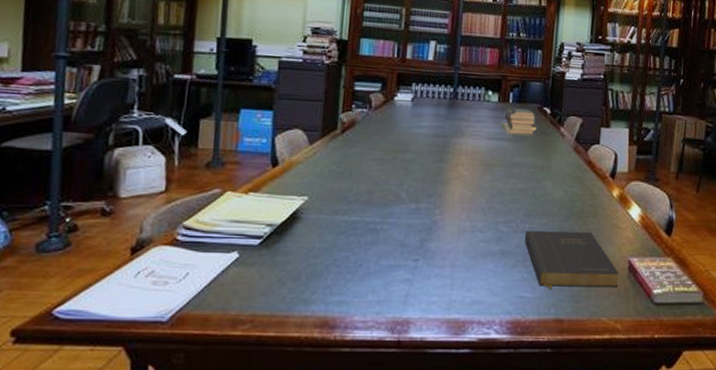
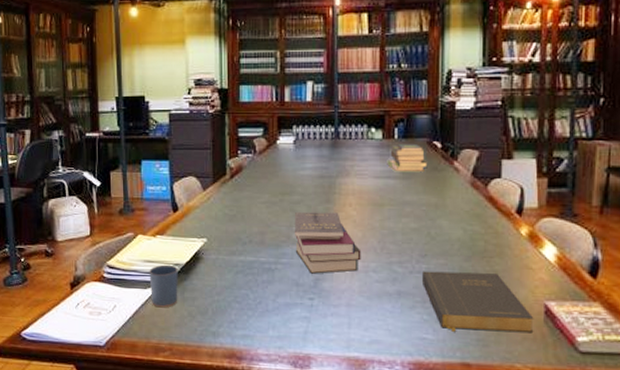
mug: none [234,225,271,274] -> present [149,264,178,308]
books: none [403,170,470,234] -> present [294,212,361,274]

